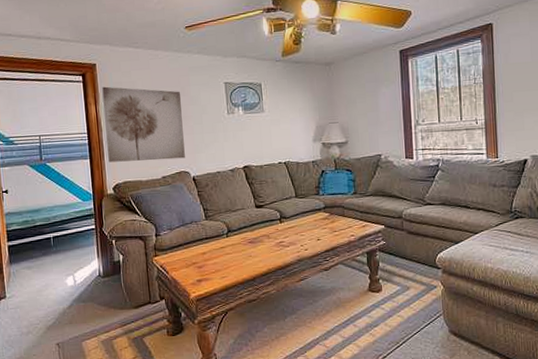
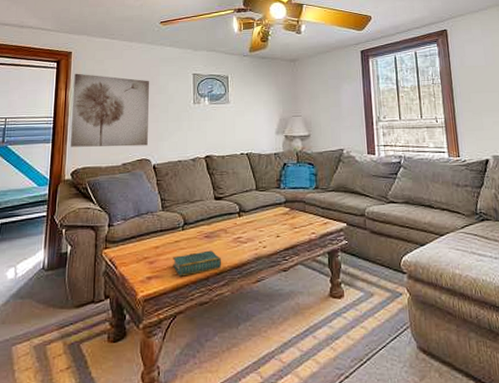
book: none [220,254,266,279] -> present [173,250,221,277]

